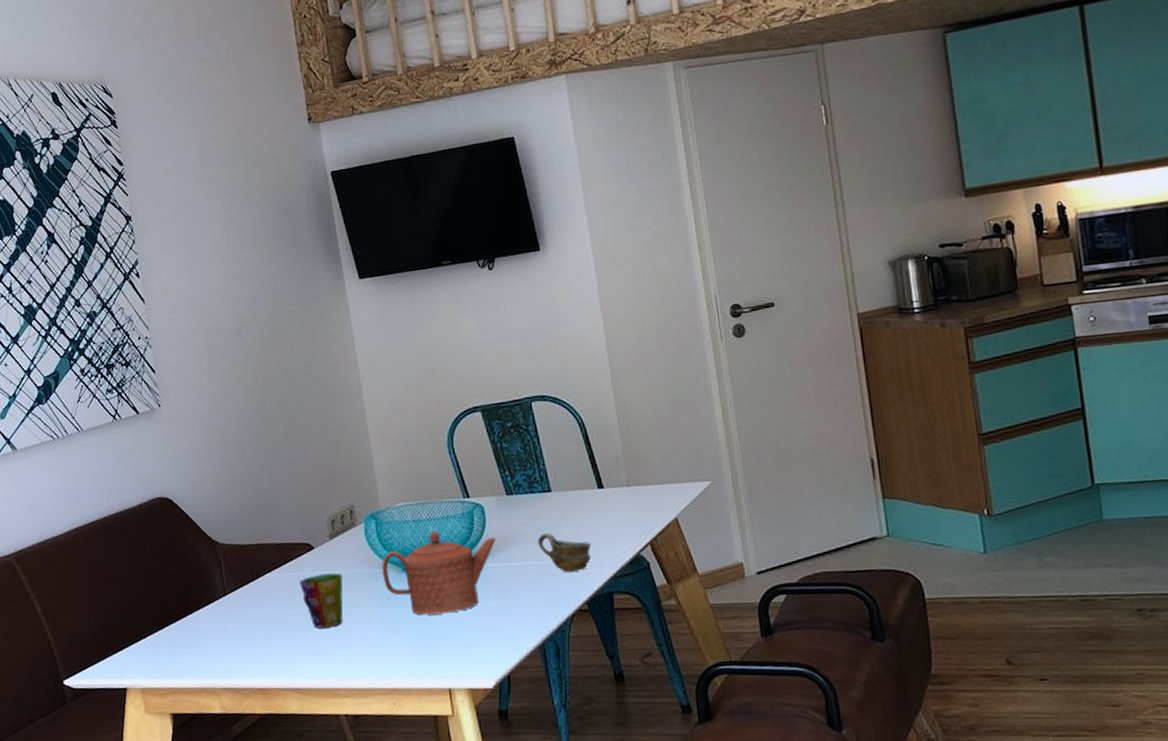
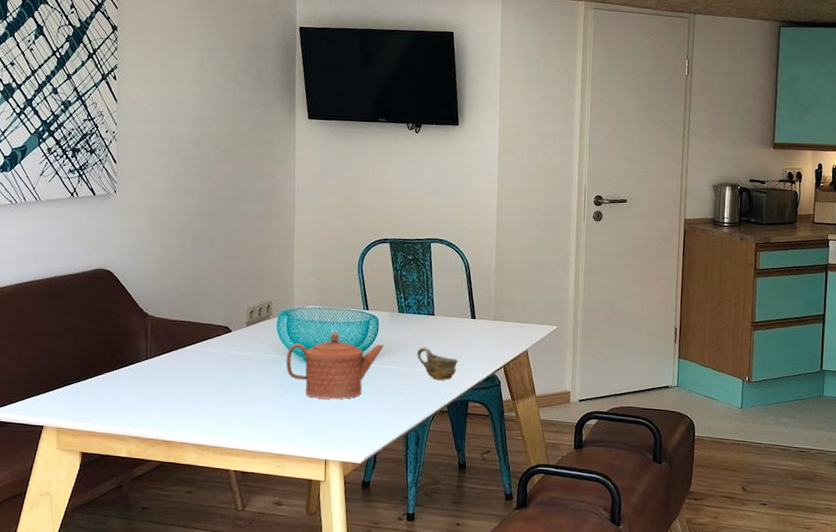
cup: present [300,573,343,628] -> none [214,353,252,398]

